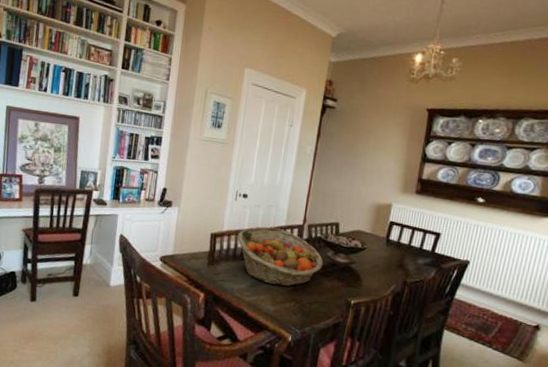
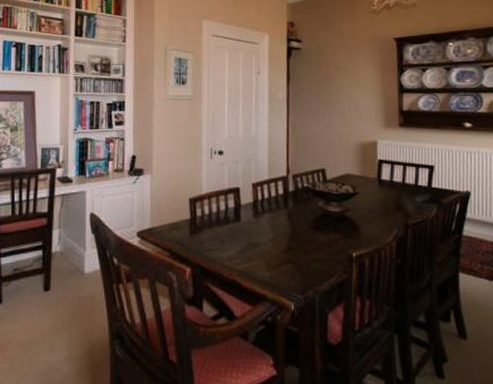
fruit basket: present [237,226,323,287] -> none [218,182,315,248]

